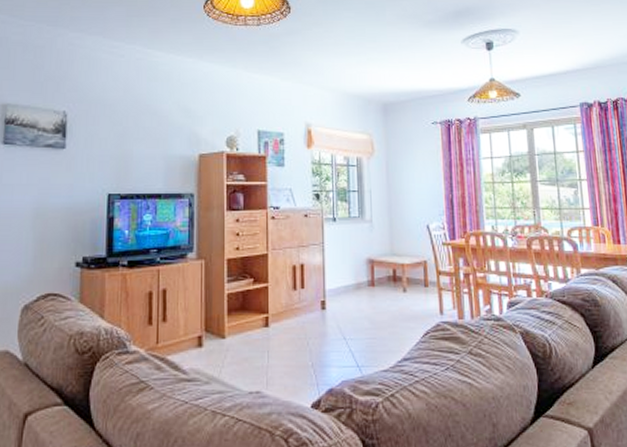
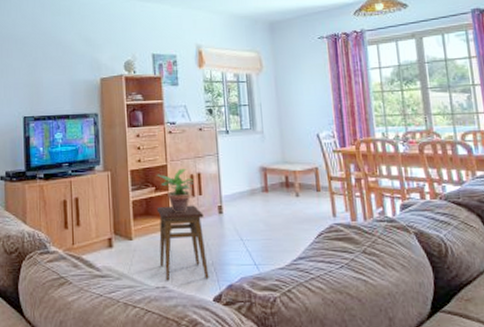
stool: none [254,299,308,385] -> present [156,205,209,281]
potted plant: none [255,259,296,307] -> present [156,169,194,212]

